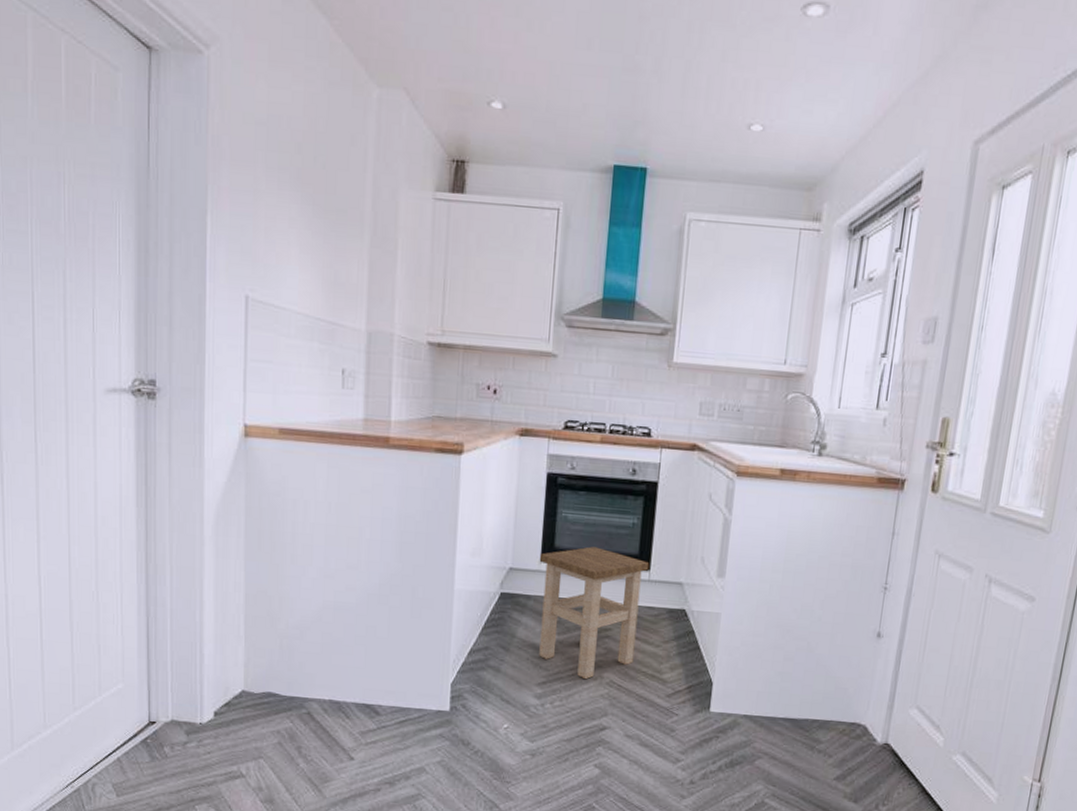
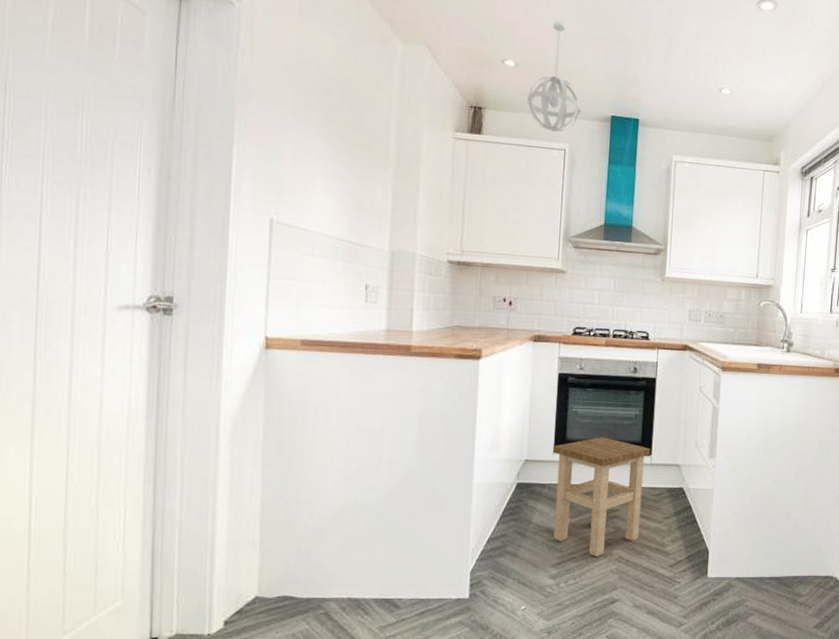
pendant light: none [515,49,579,188] -> present [526,21,581,132]

